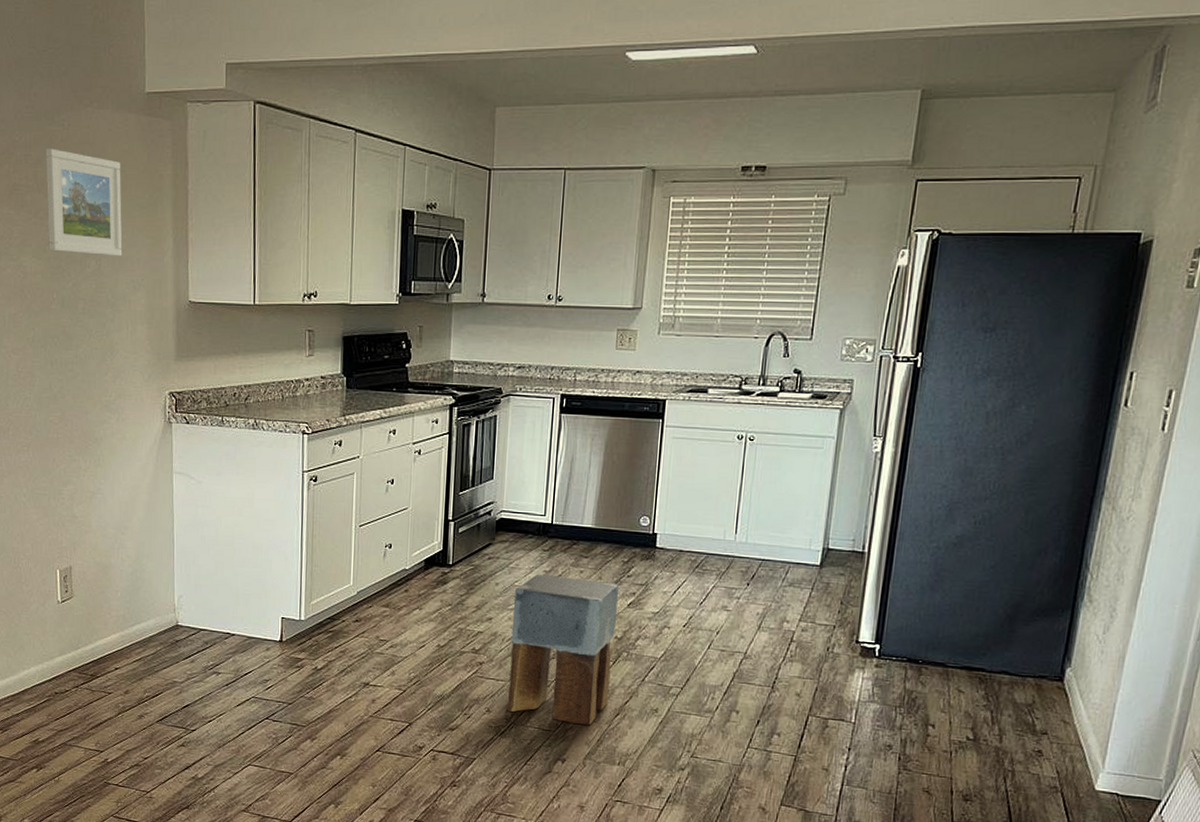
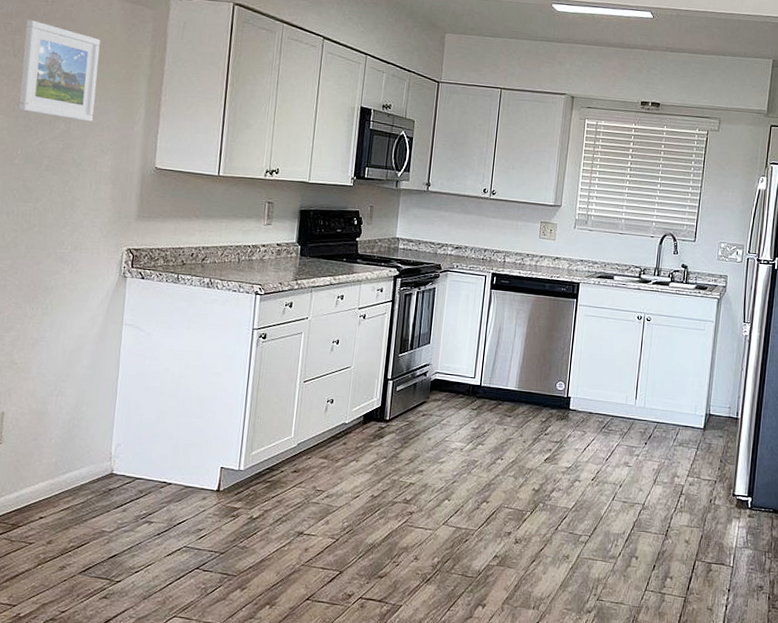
stool: present [507,573,619,726] -> none [433,430,537,572]

